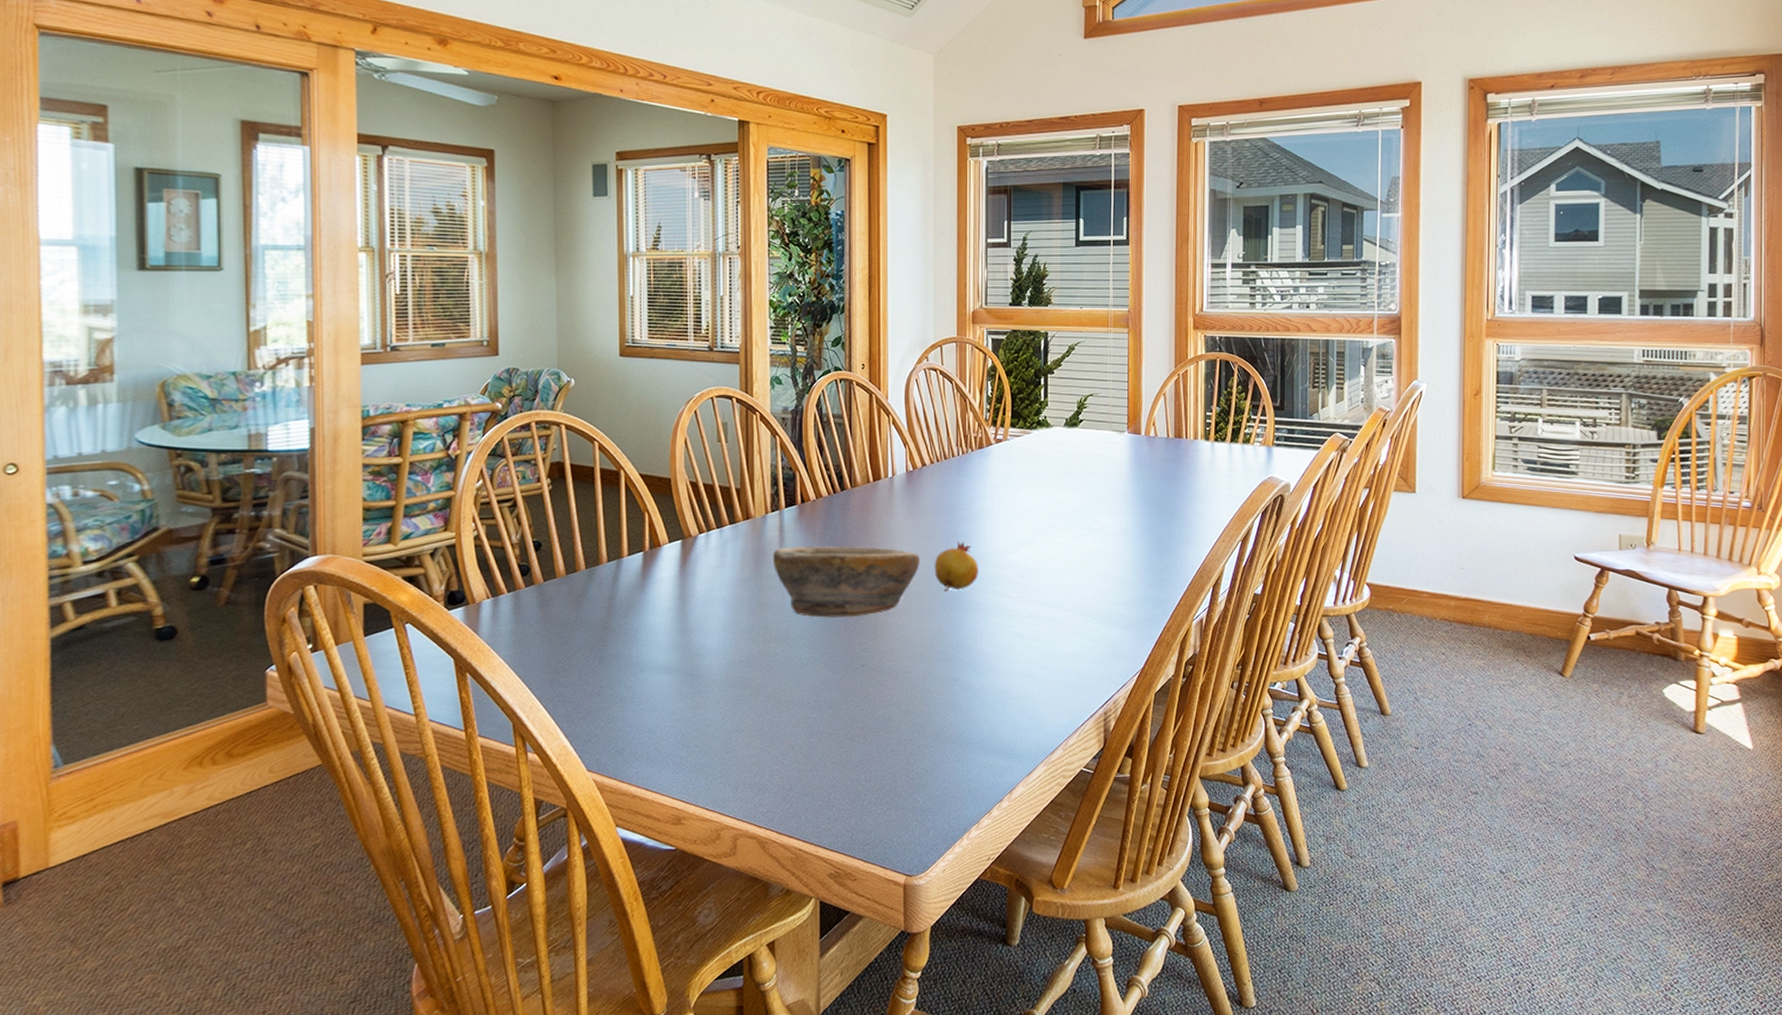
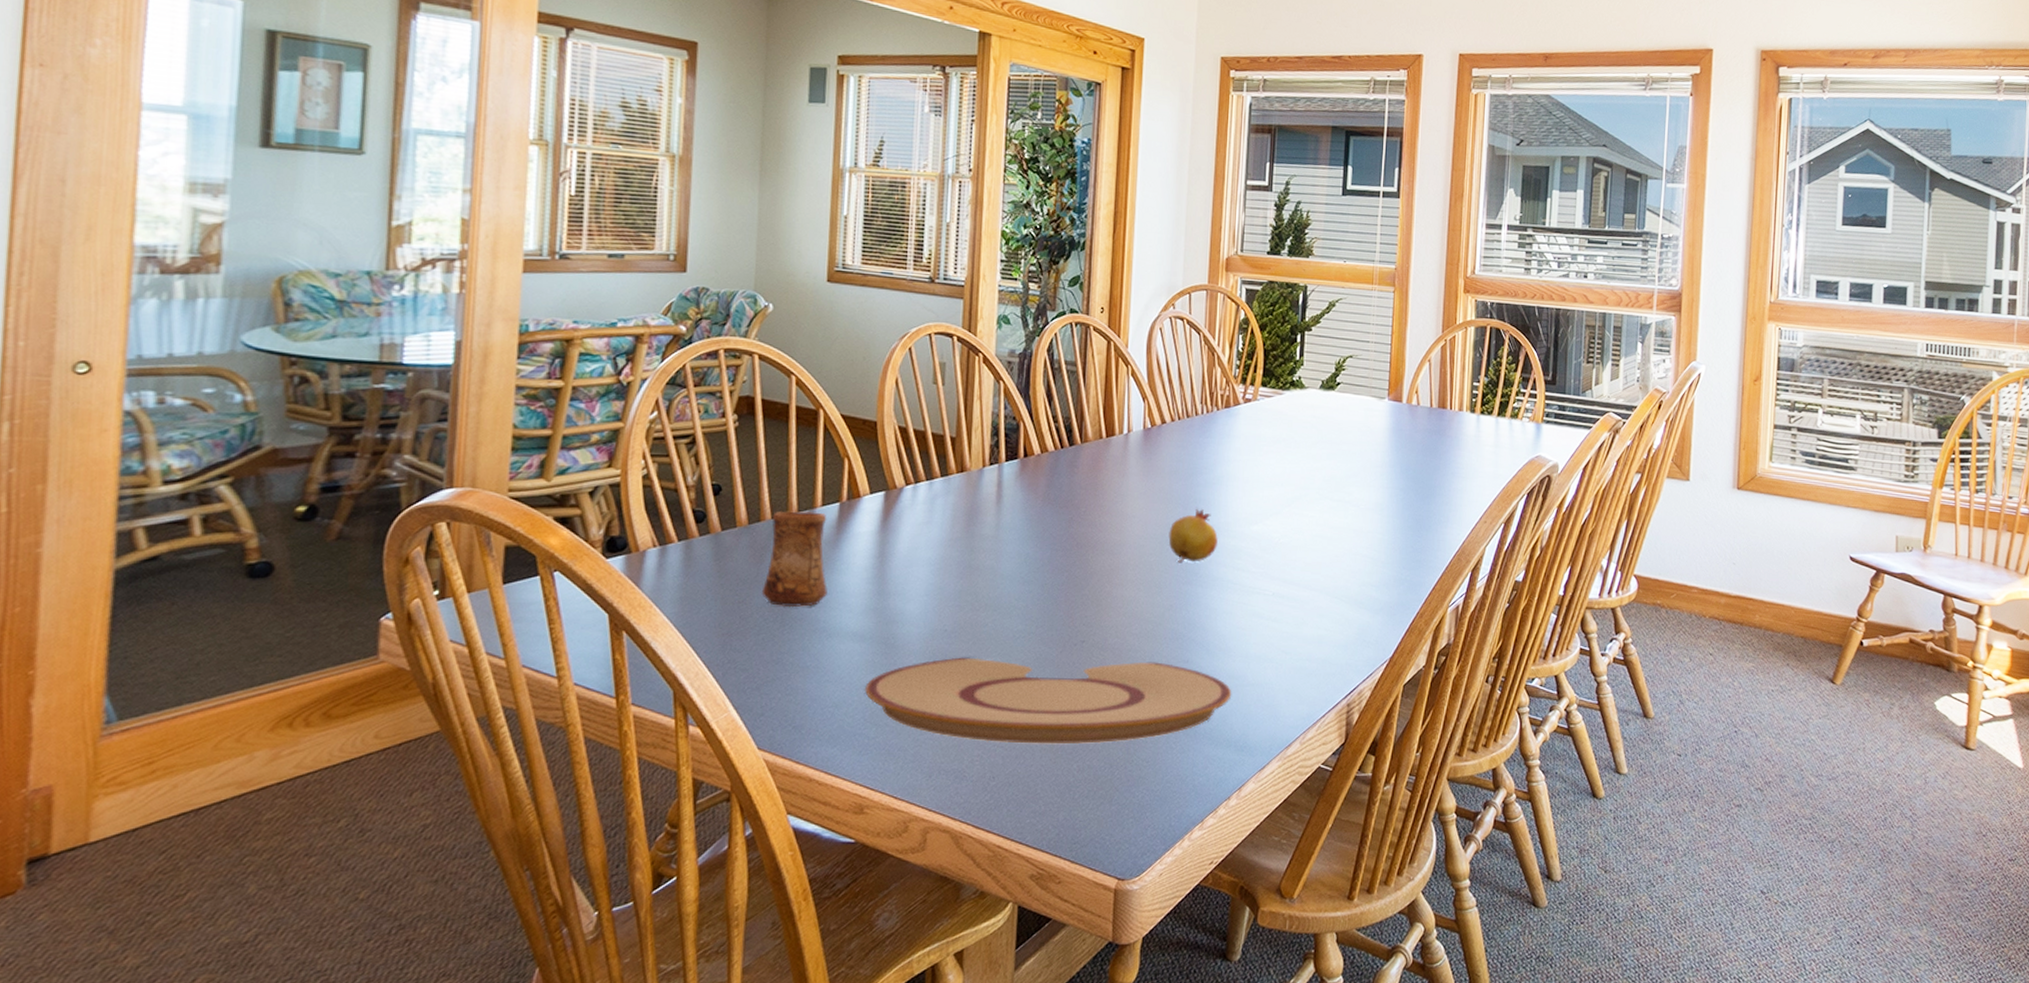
cup: none [581,561,637,646] -> present [761,511,827,608]
plate: none [674,681,999,758] -> present [864,657,1232,745]
bowl: present [772,545,920,618] -> none [987,505,1153,587]

